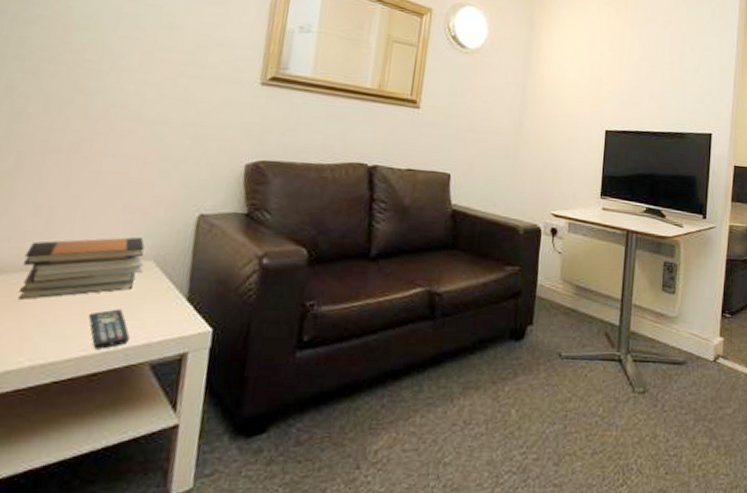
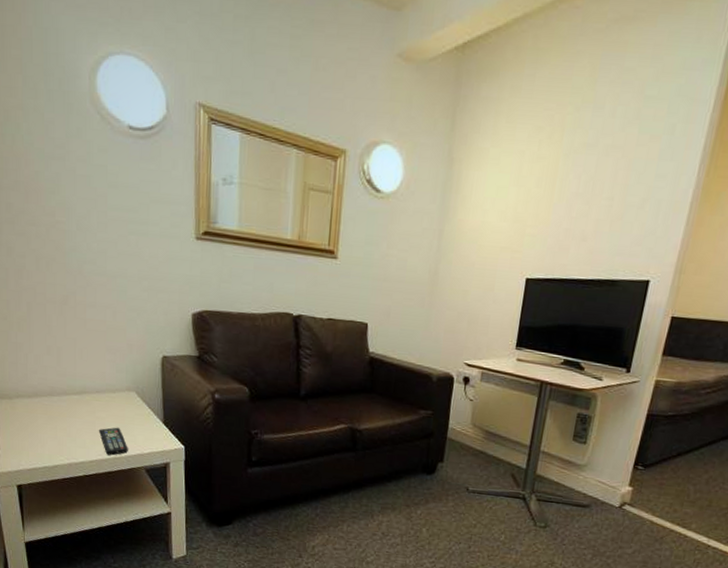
book stack: present [18,236,145,299] -> none [48,372,129,417]

